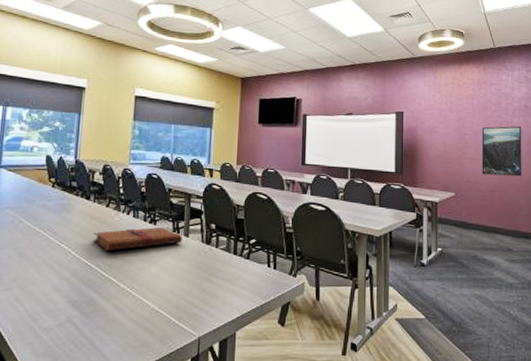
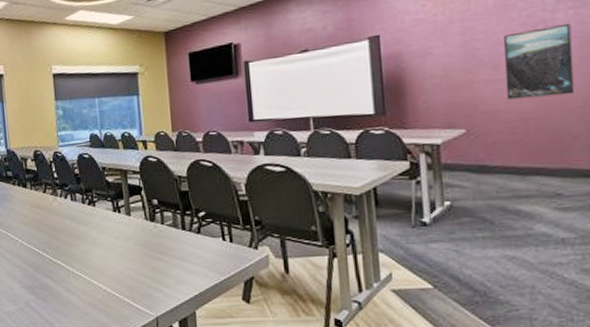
book: present [92,226,182,251] -> none [35,207,124,237]

